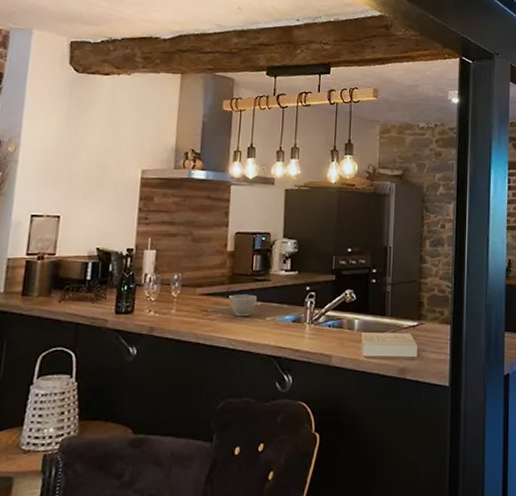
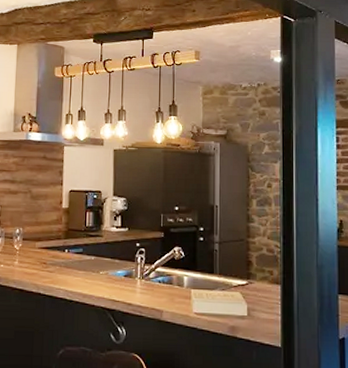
bowl: present [229,294,258,317] -> none [66,248,91,270]

